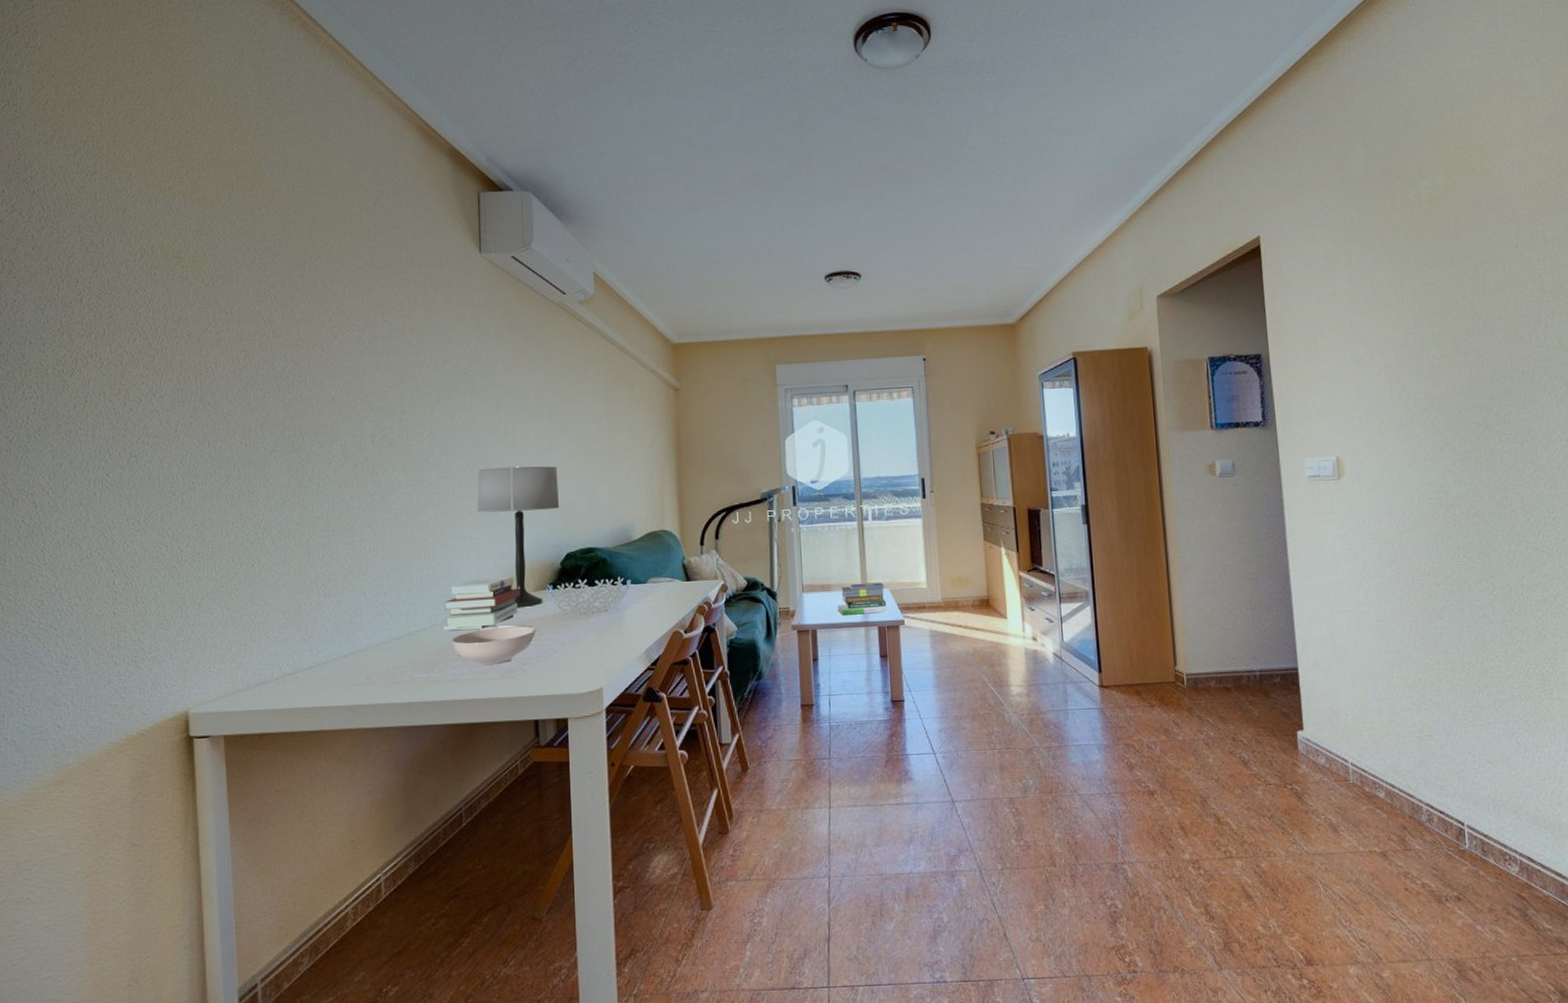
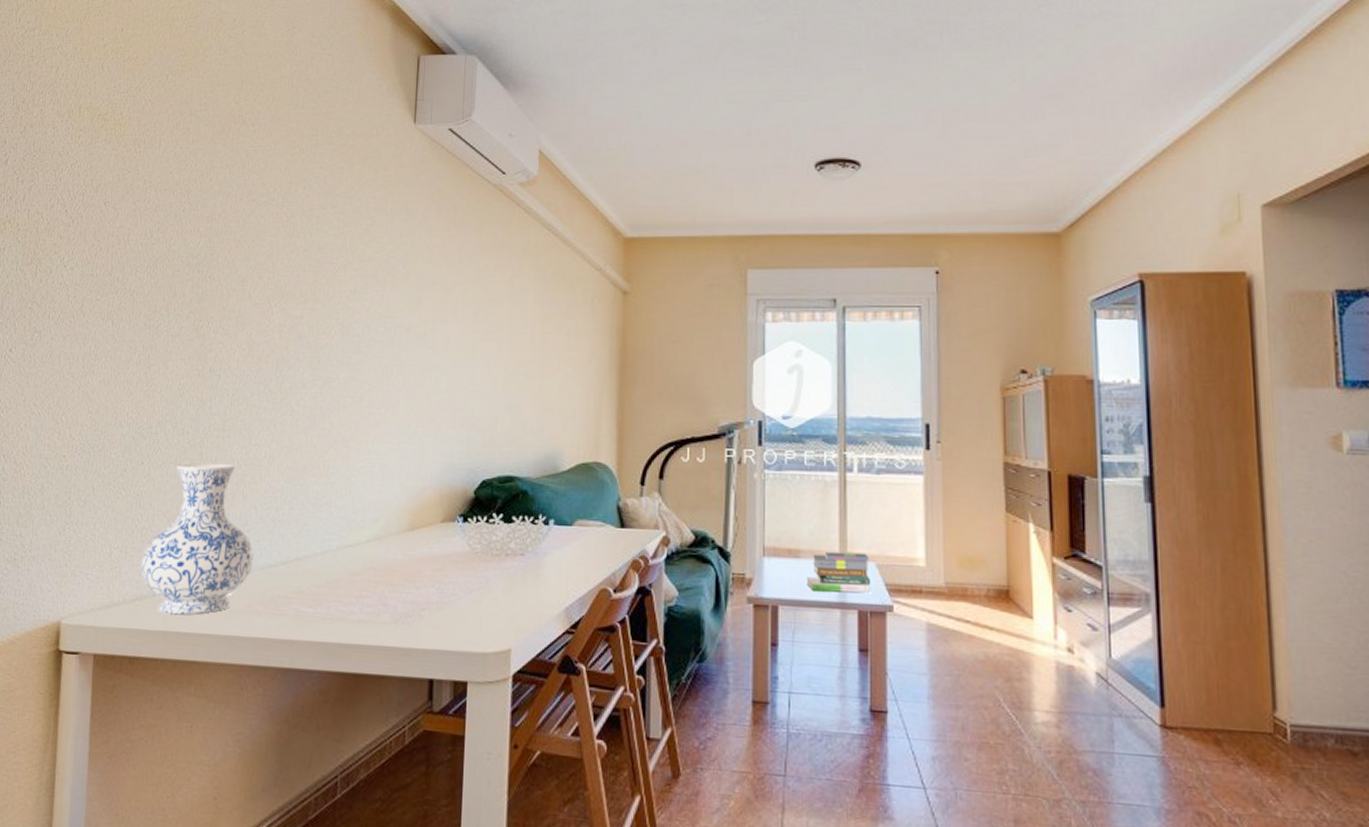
vase: none [260,560,368,694] -> present [139,463,254,615]
books: present [444,576,520,630] -> none [337,501,426,562]
bowl: present [450,625,537,666] -> none [343,561,440,607]
table lamp: present [477,465,560,608] -> none [385,371,480,541]

